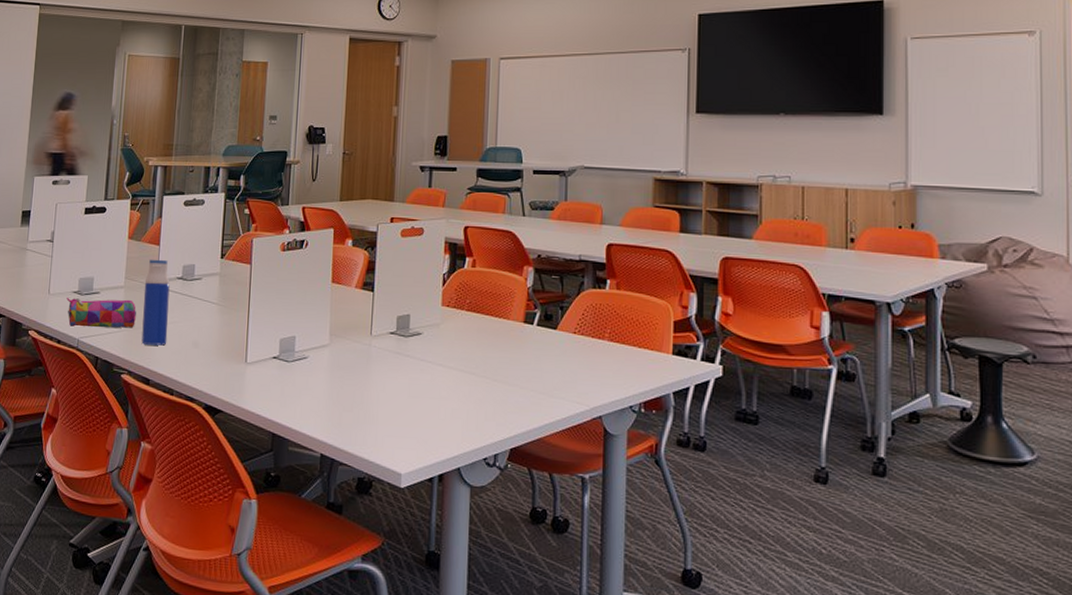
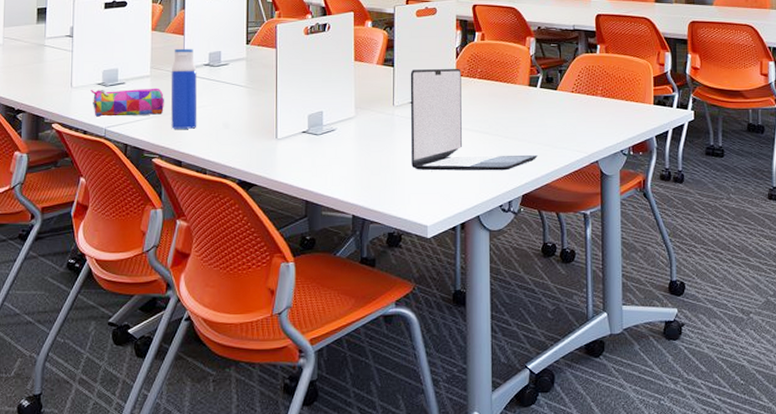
laptop: none [387,296,530,419] -> present [410,68,538,171]

